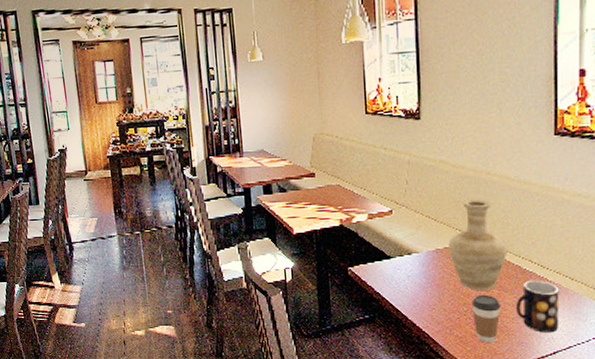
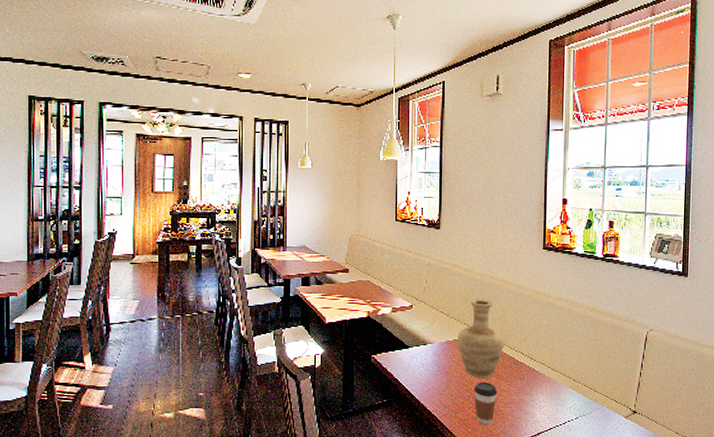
mug: present [516,279,559,333] -> none [510,369,544,416]

